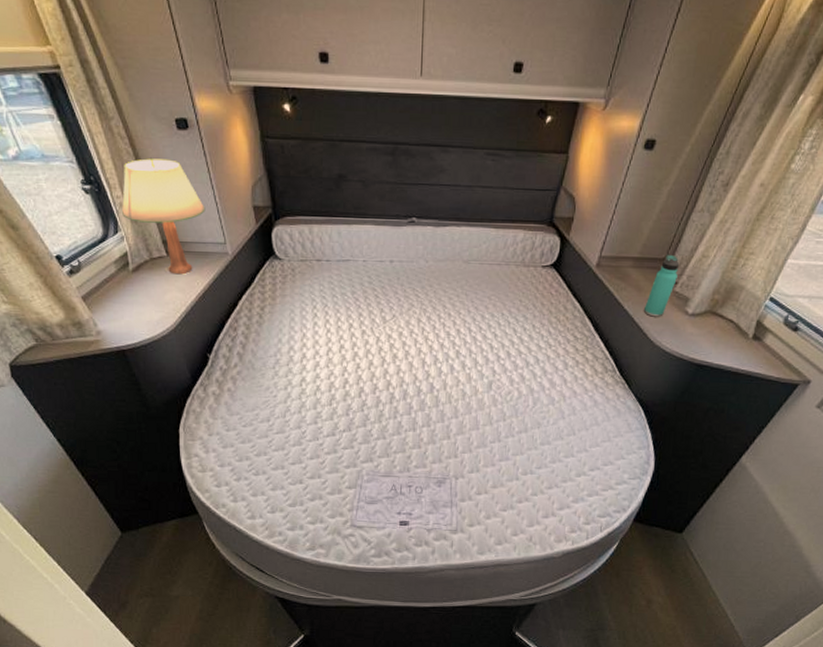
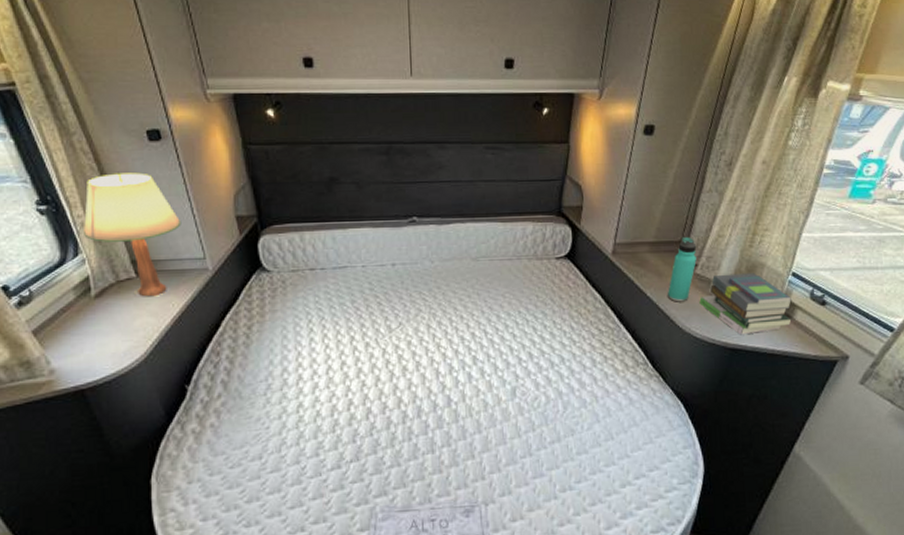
books: none [674,293,765,353] -> present [699,273,792,335]

